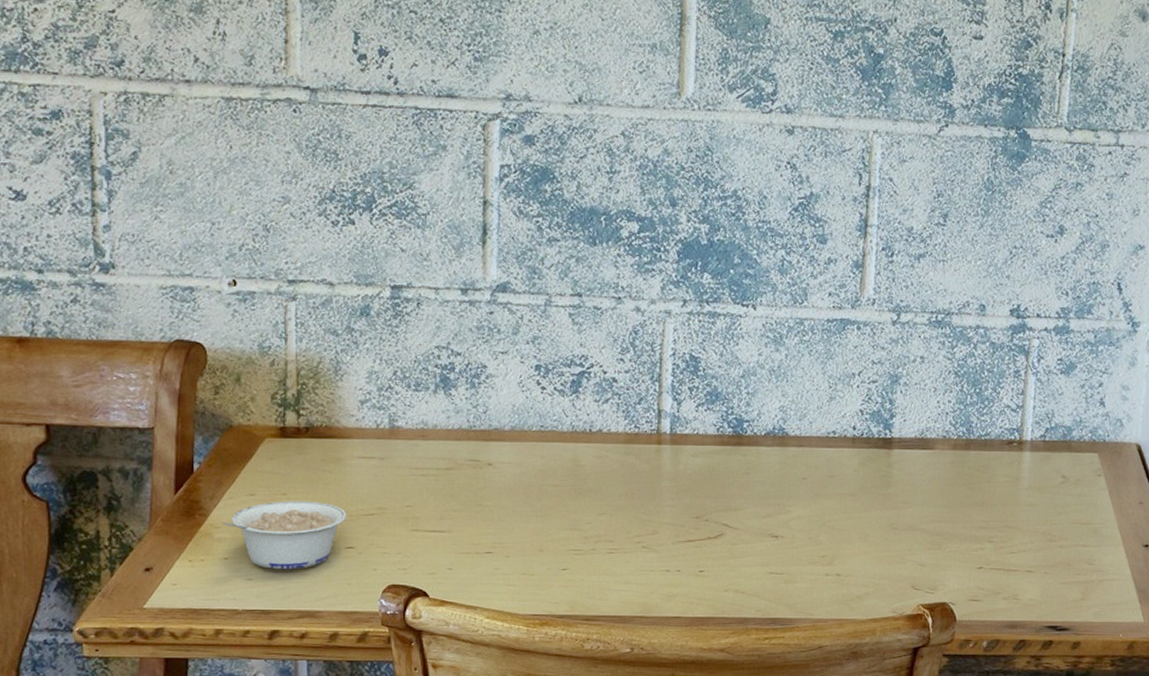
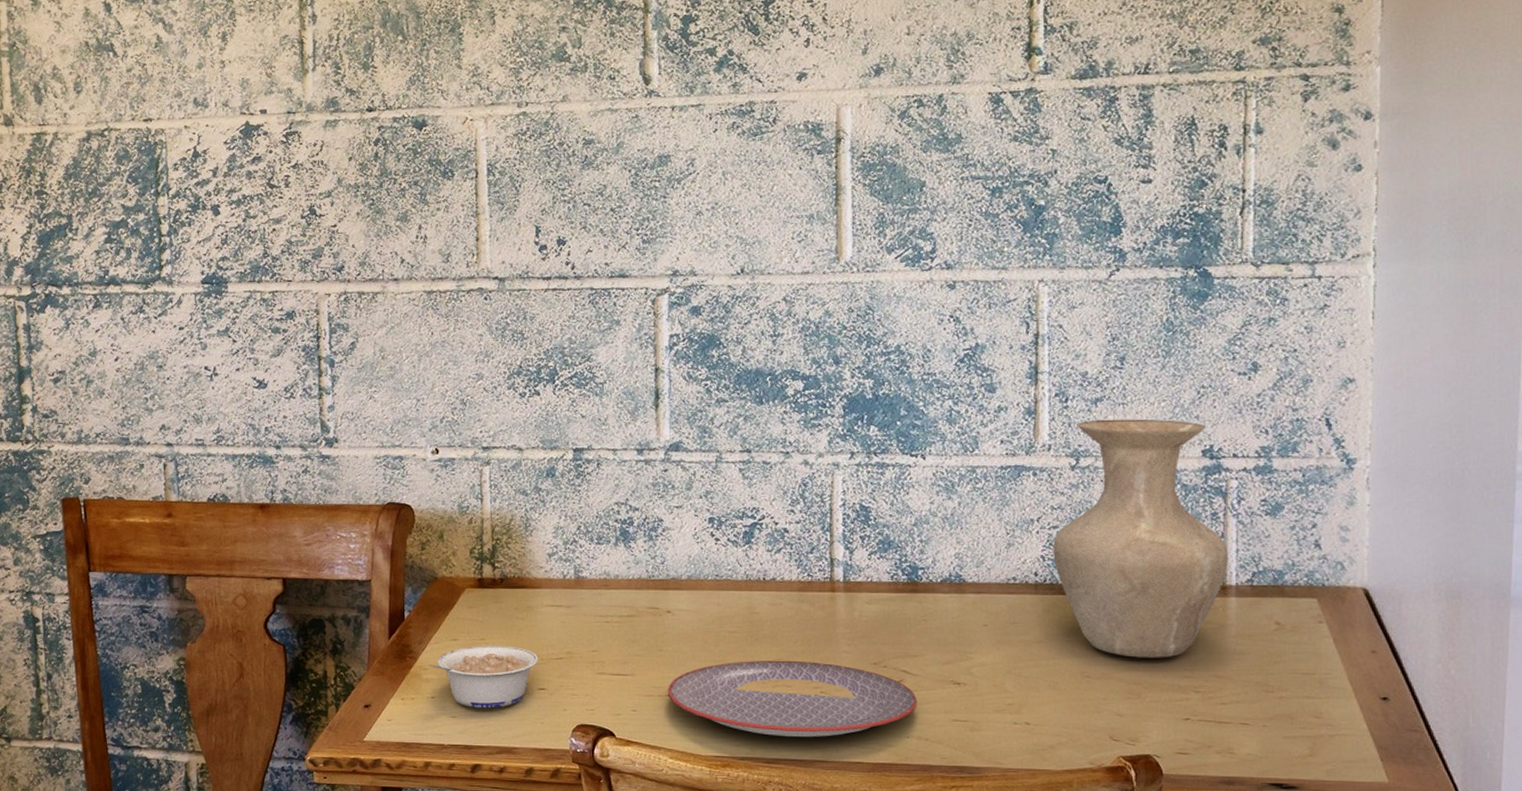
plate: none [486,514,736,594] -> present [668,660,917,738]
vase: none [871,275,1026,510] -> present [1053,419,1228,658]

